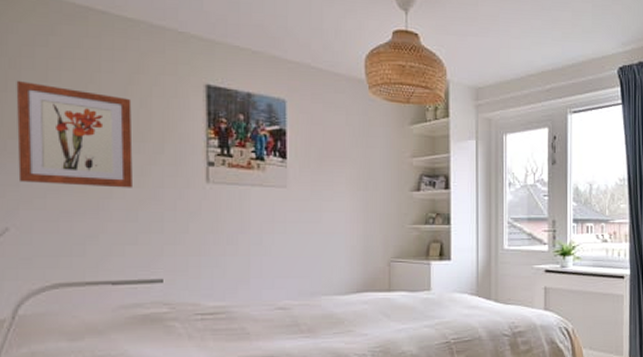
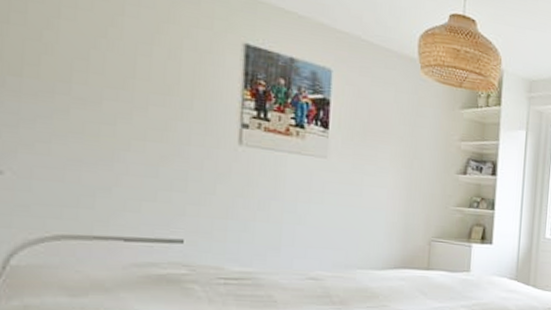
wall art: present [16,81,133,188] -> none [18,14,159,142]

